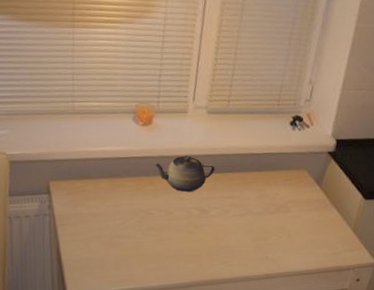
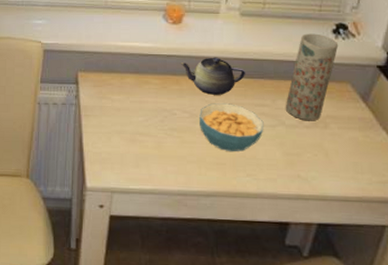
cereal bowl: none [175,198,235,244] -> present [199,103,264,152]
vase: none [252,126,296,208] -> present [286,33,339,121]

